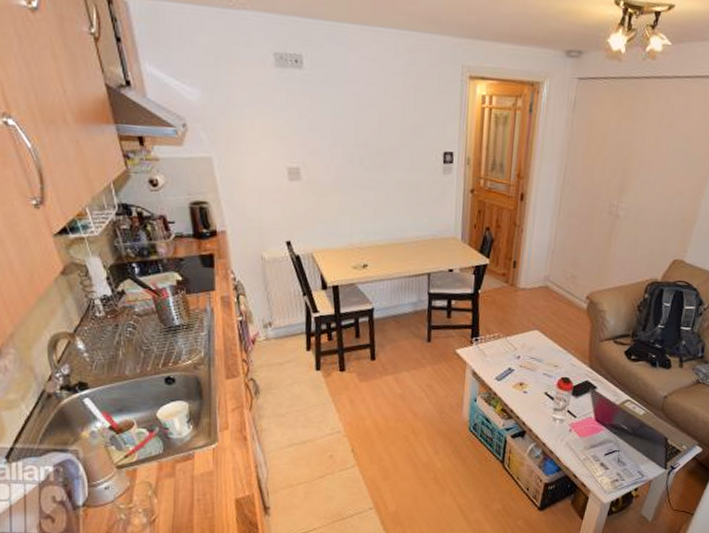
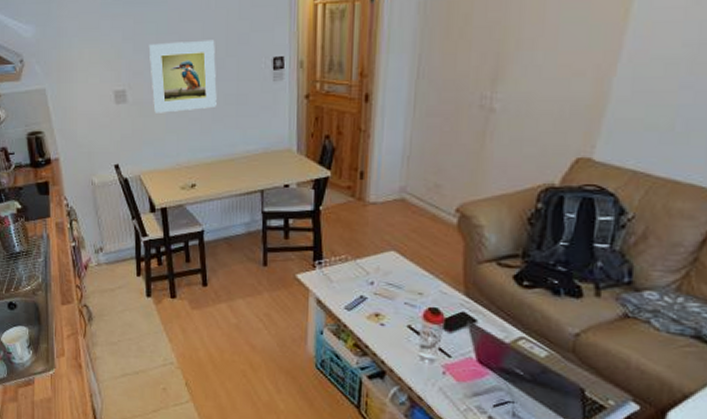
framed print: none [324,125,391,195] -> present [148,40,217,113]

